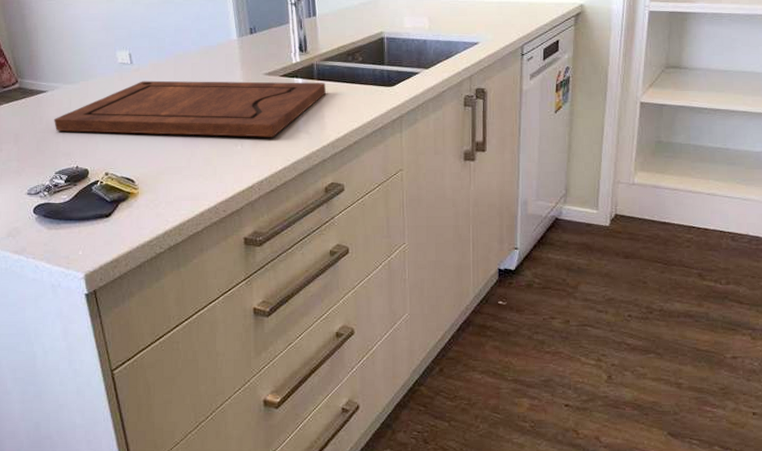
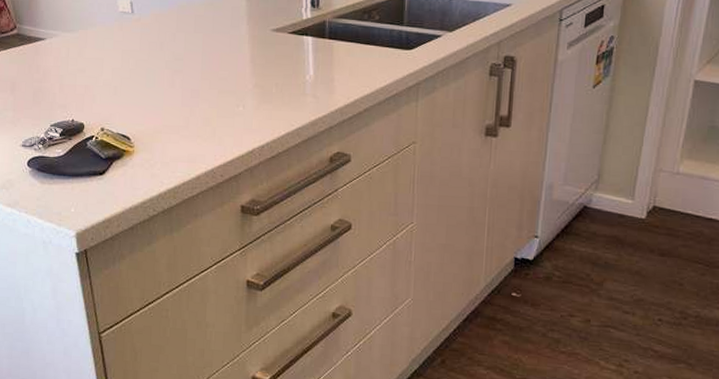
cutting board: present [54,80,326,137] -> none [51,32,338,99]

